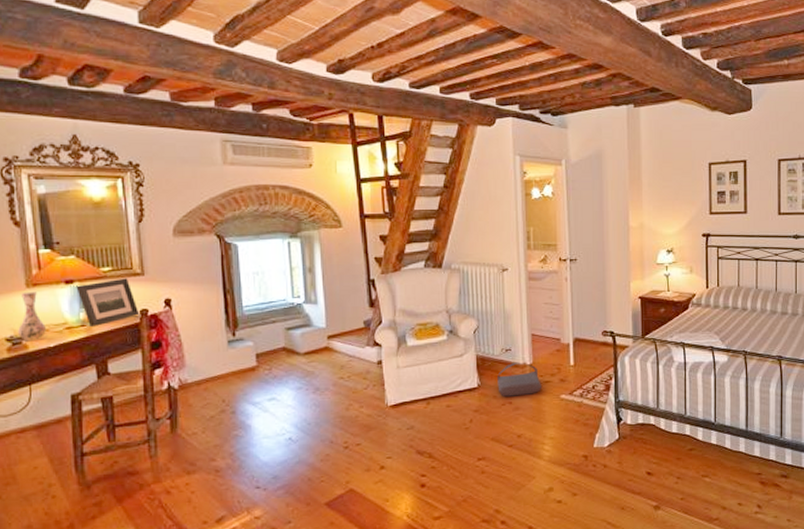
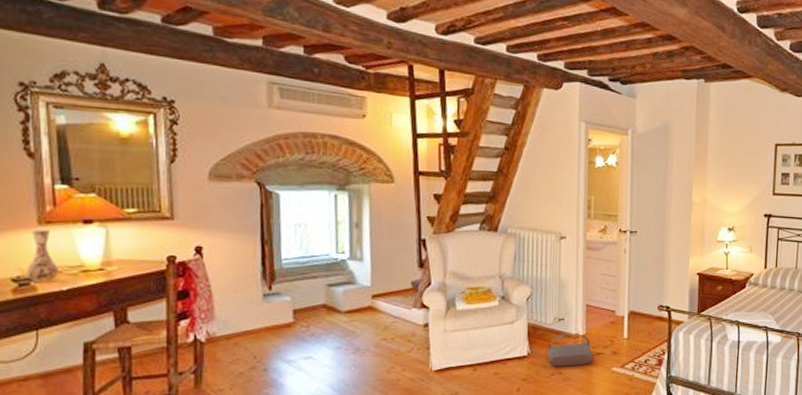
picture frame: present [76,278,140,326] -> none [96,221,167,271]

